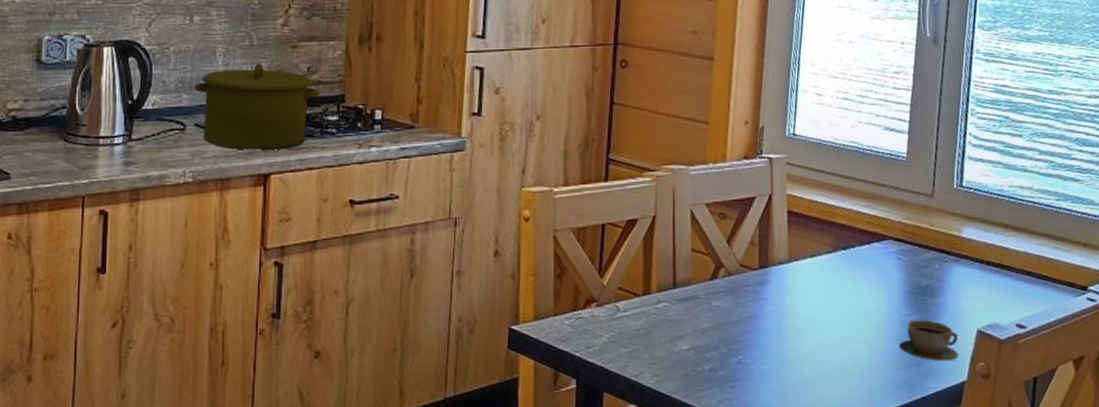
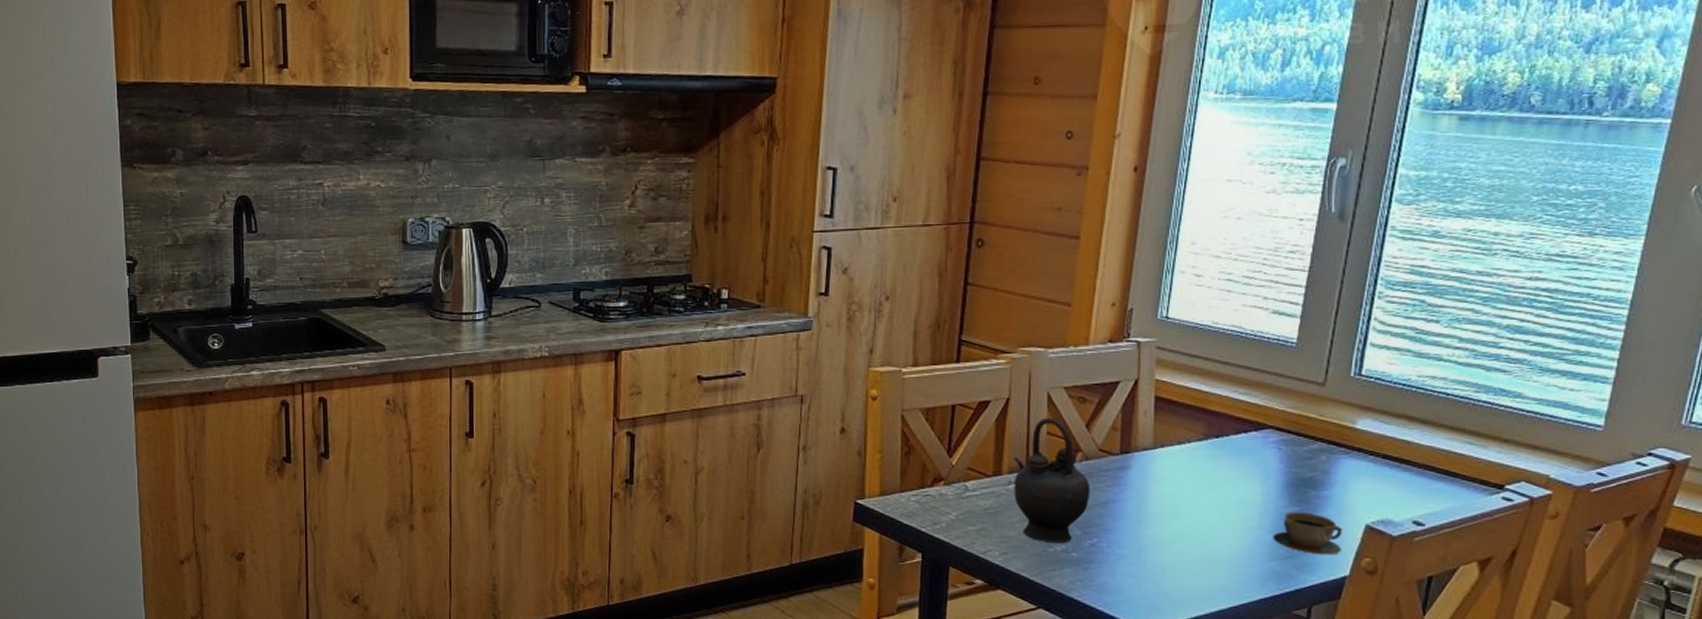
cooking pot: present [194,63,321,150] -> none [547,244,668,327]
teapot: none [661,234,734,363] -> present [1013,417,1091,544]

